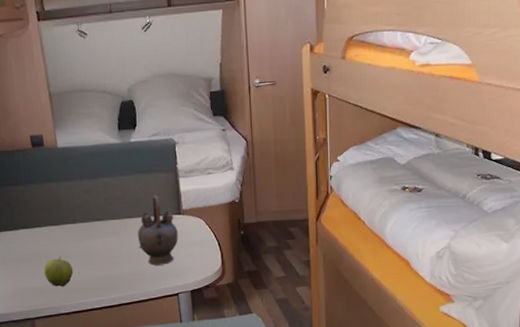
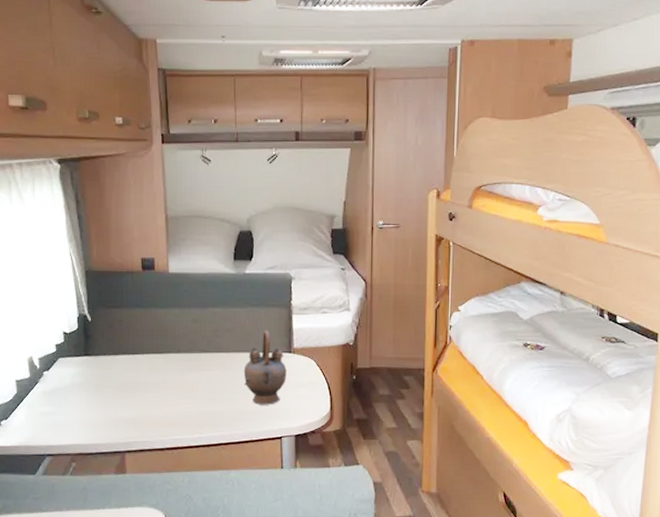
fruit: present [44,256,74,287] -> none [141,387,172,419]

